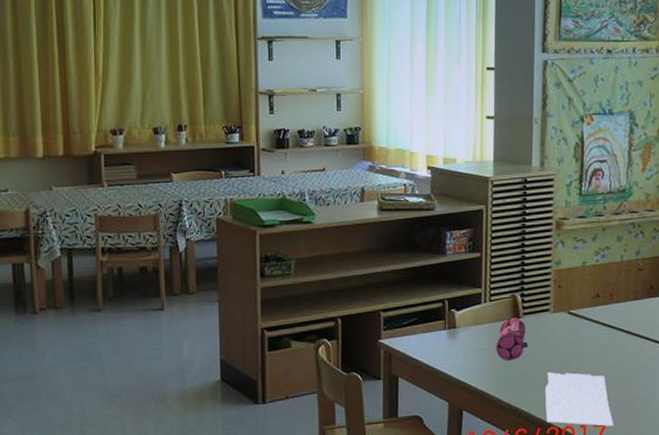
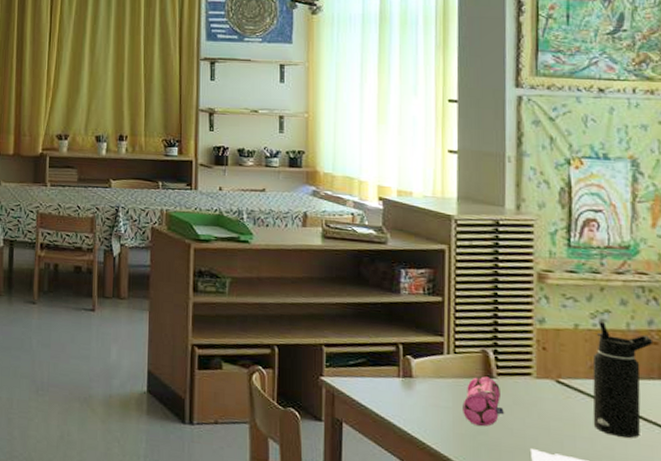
water bottle: none [594,256,639,351] -> present [592,320,654,438]

